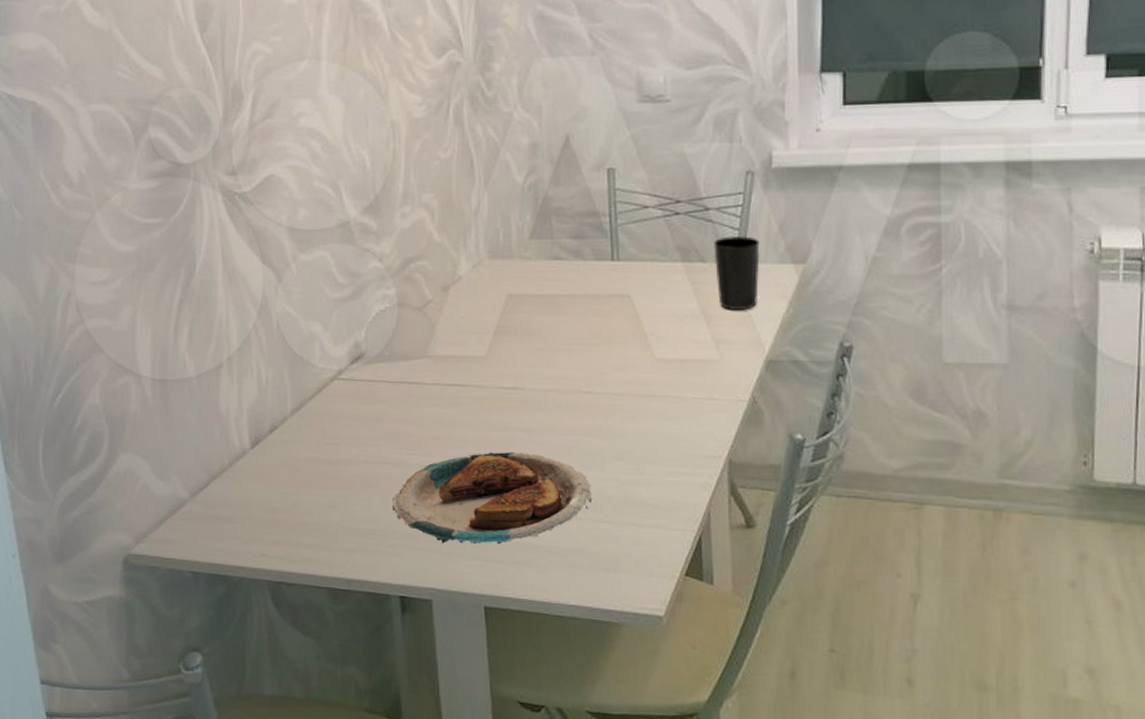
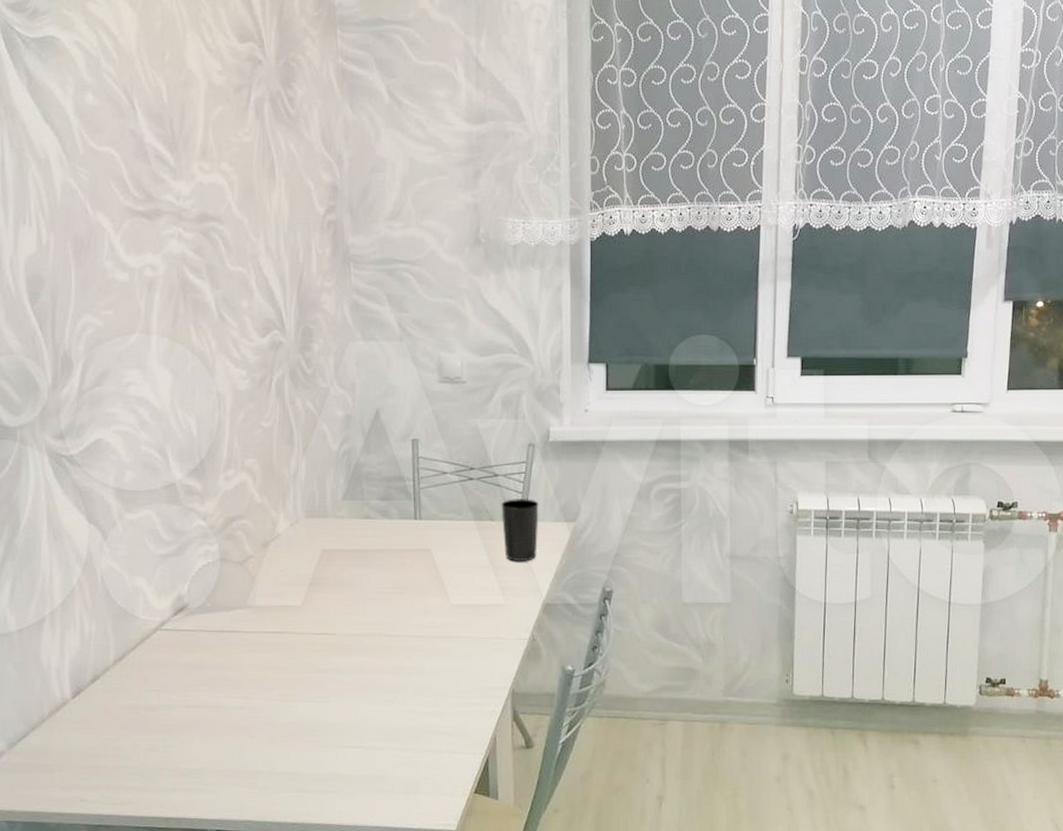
plate: present [392,452,591,544] -> none [210,691,394,778]

